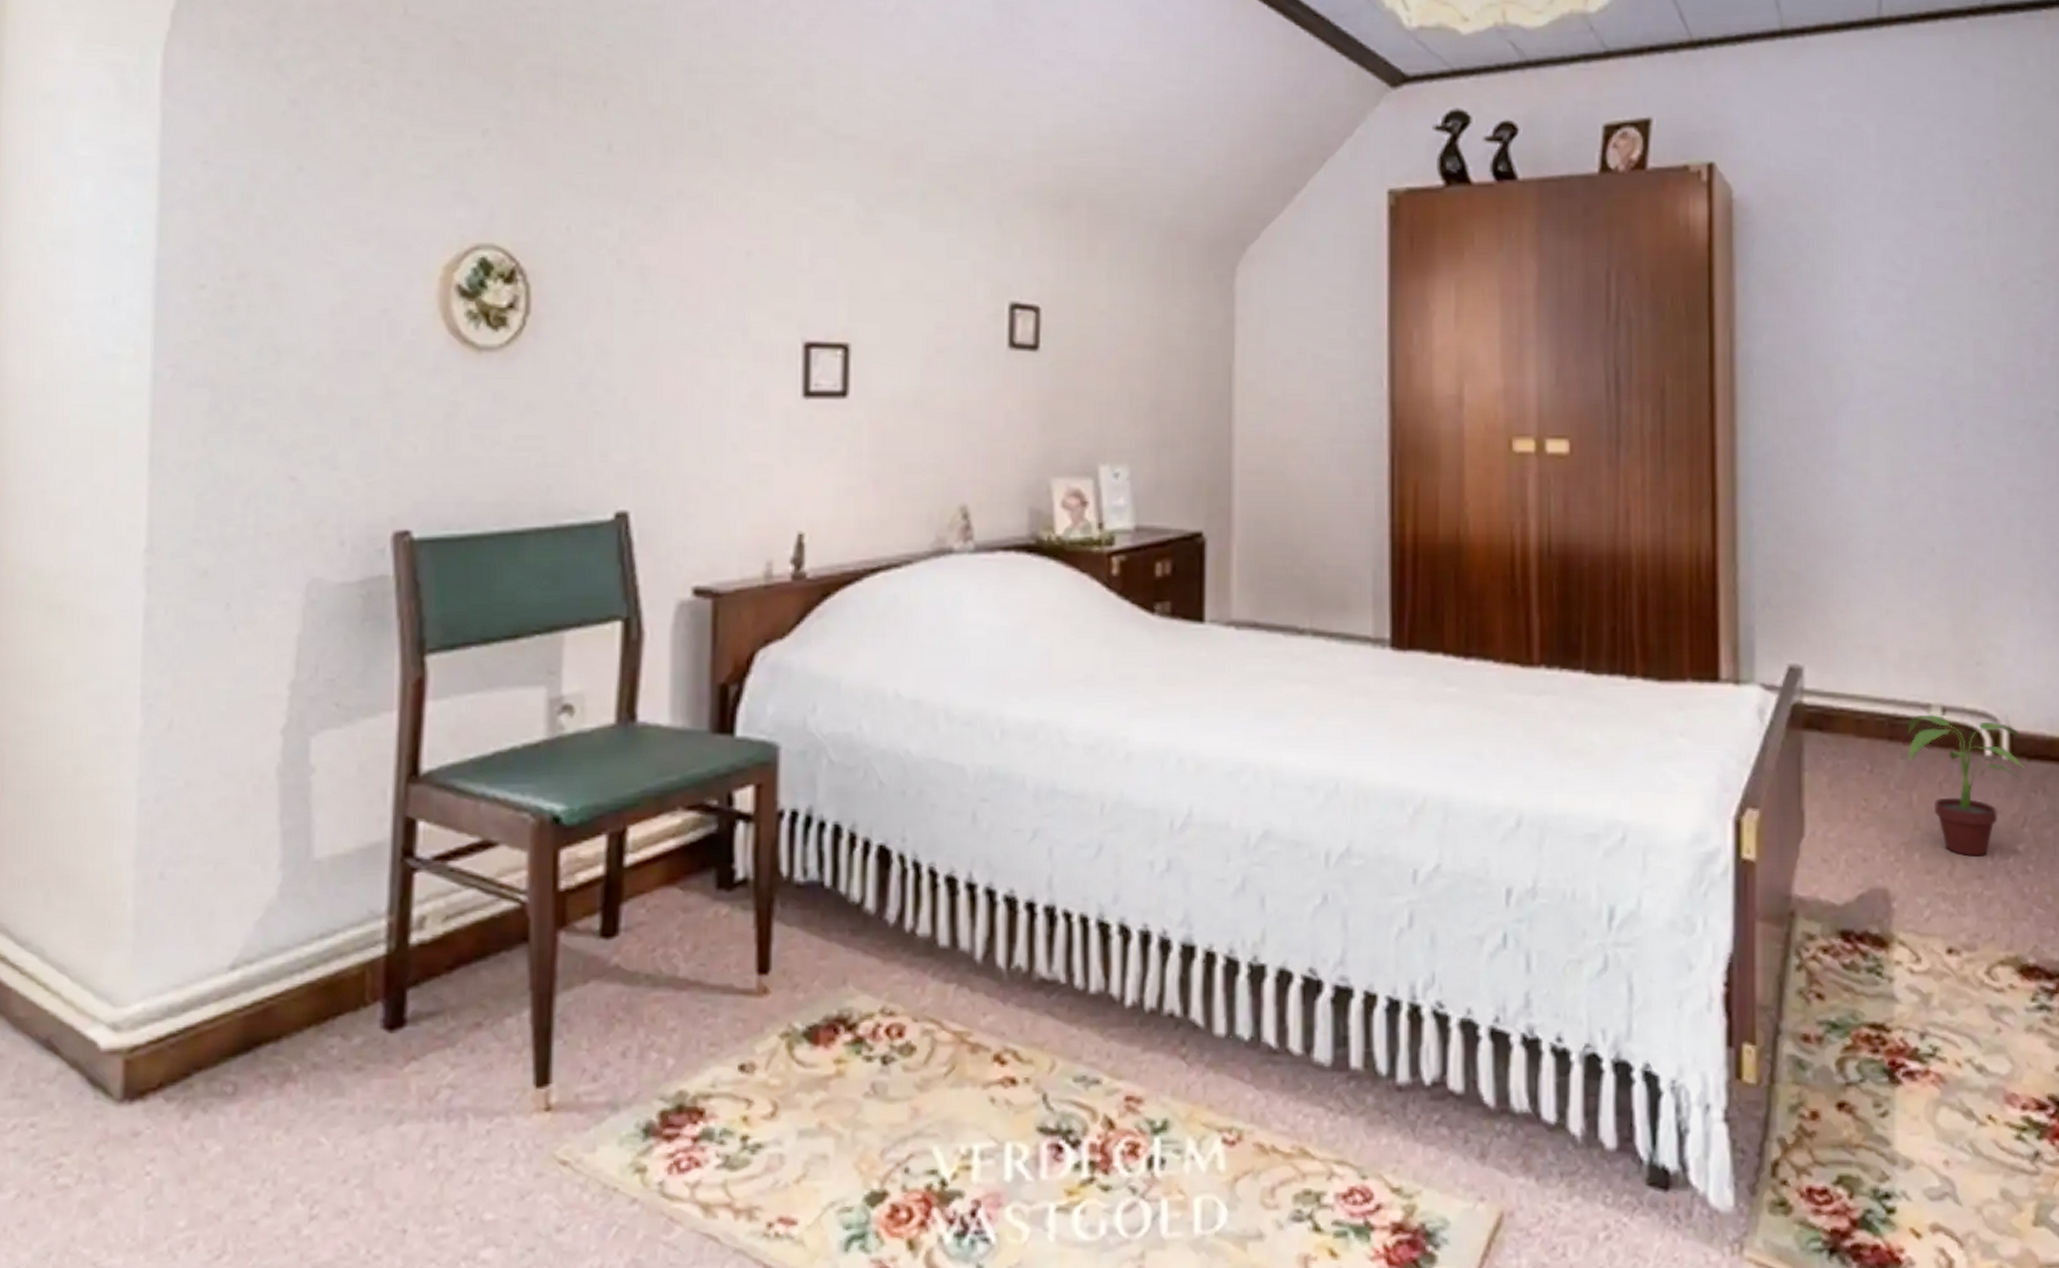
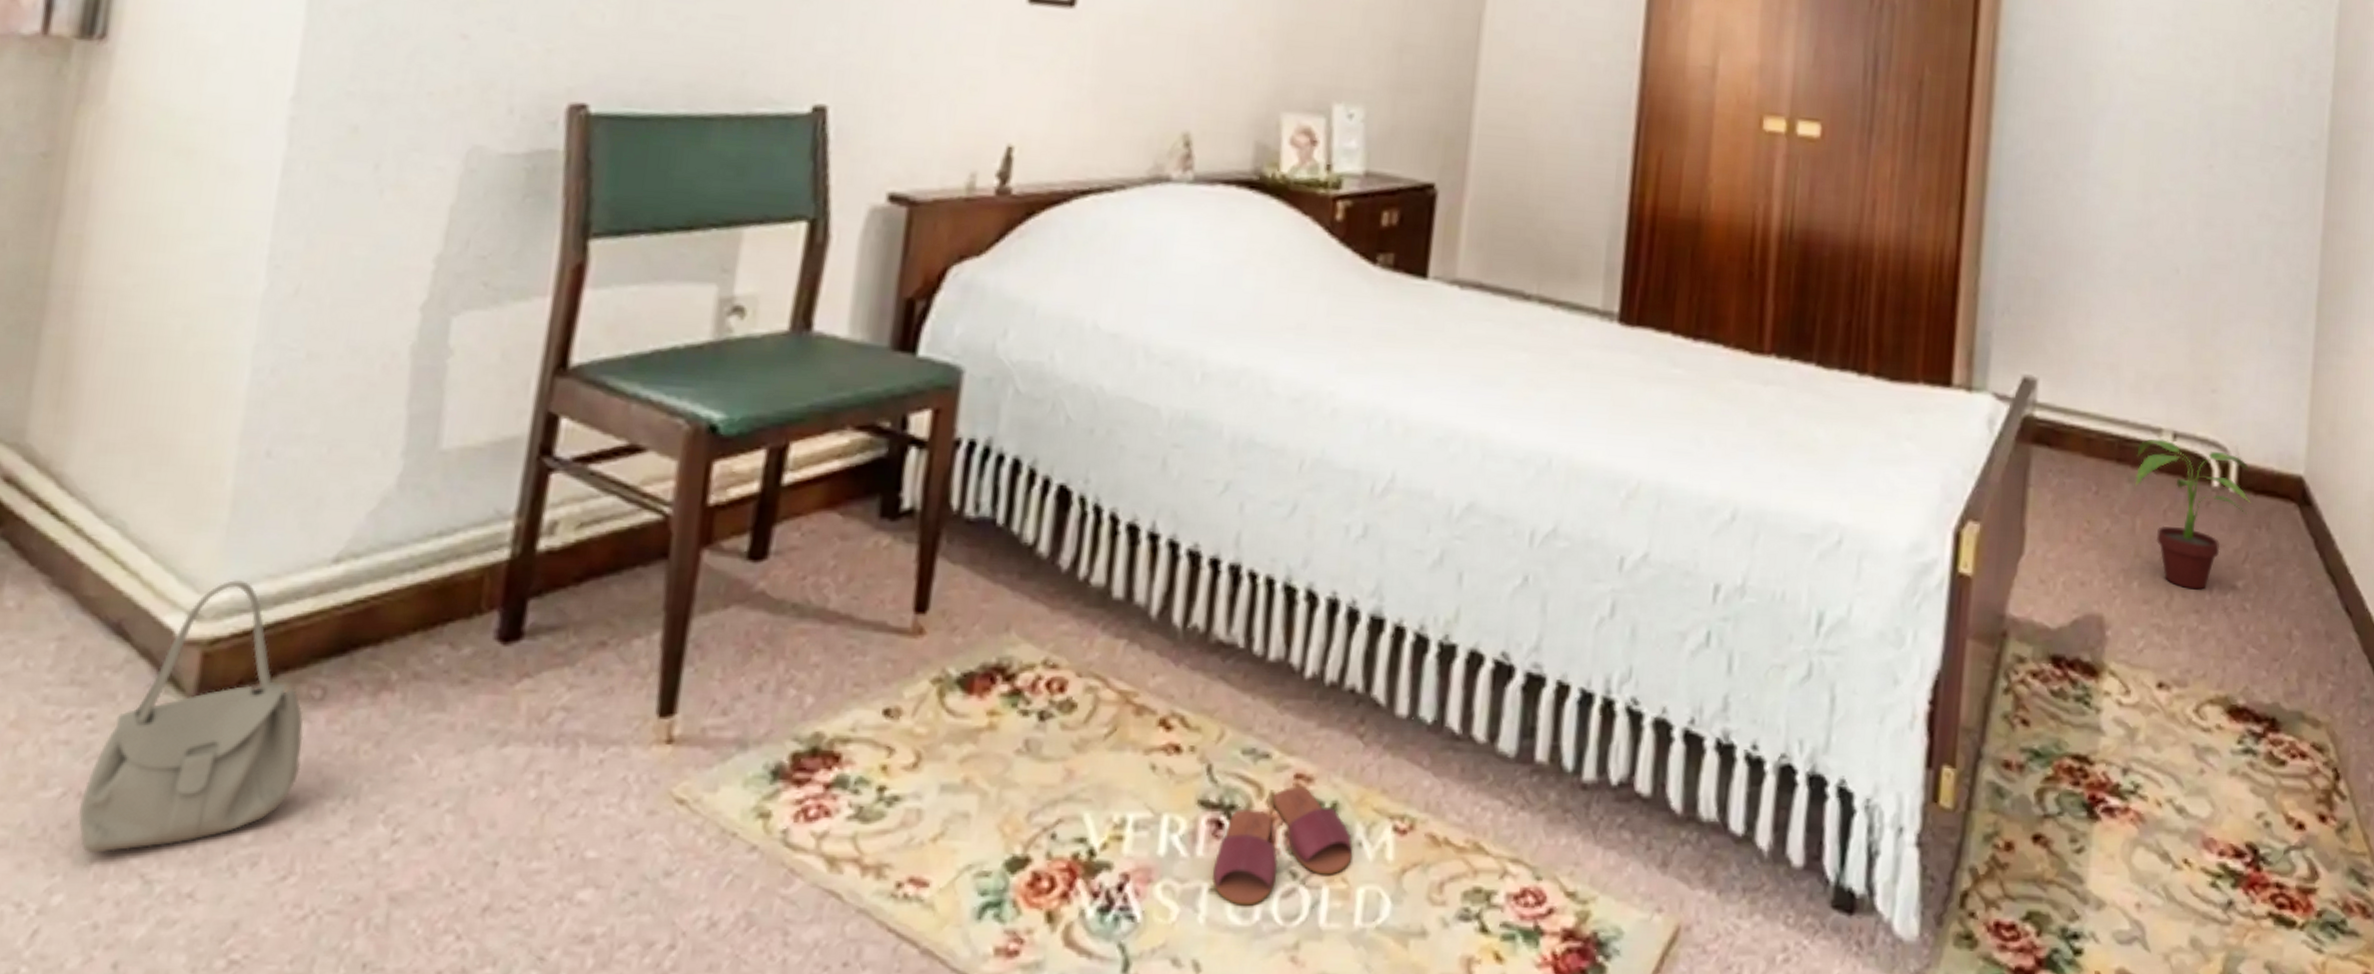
handbag: none [32,992,222,1246] -> present [77,580,304,853]
slippers: none [1057,1108,1187,1222] -> present [1211,786,1353,906]

